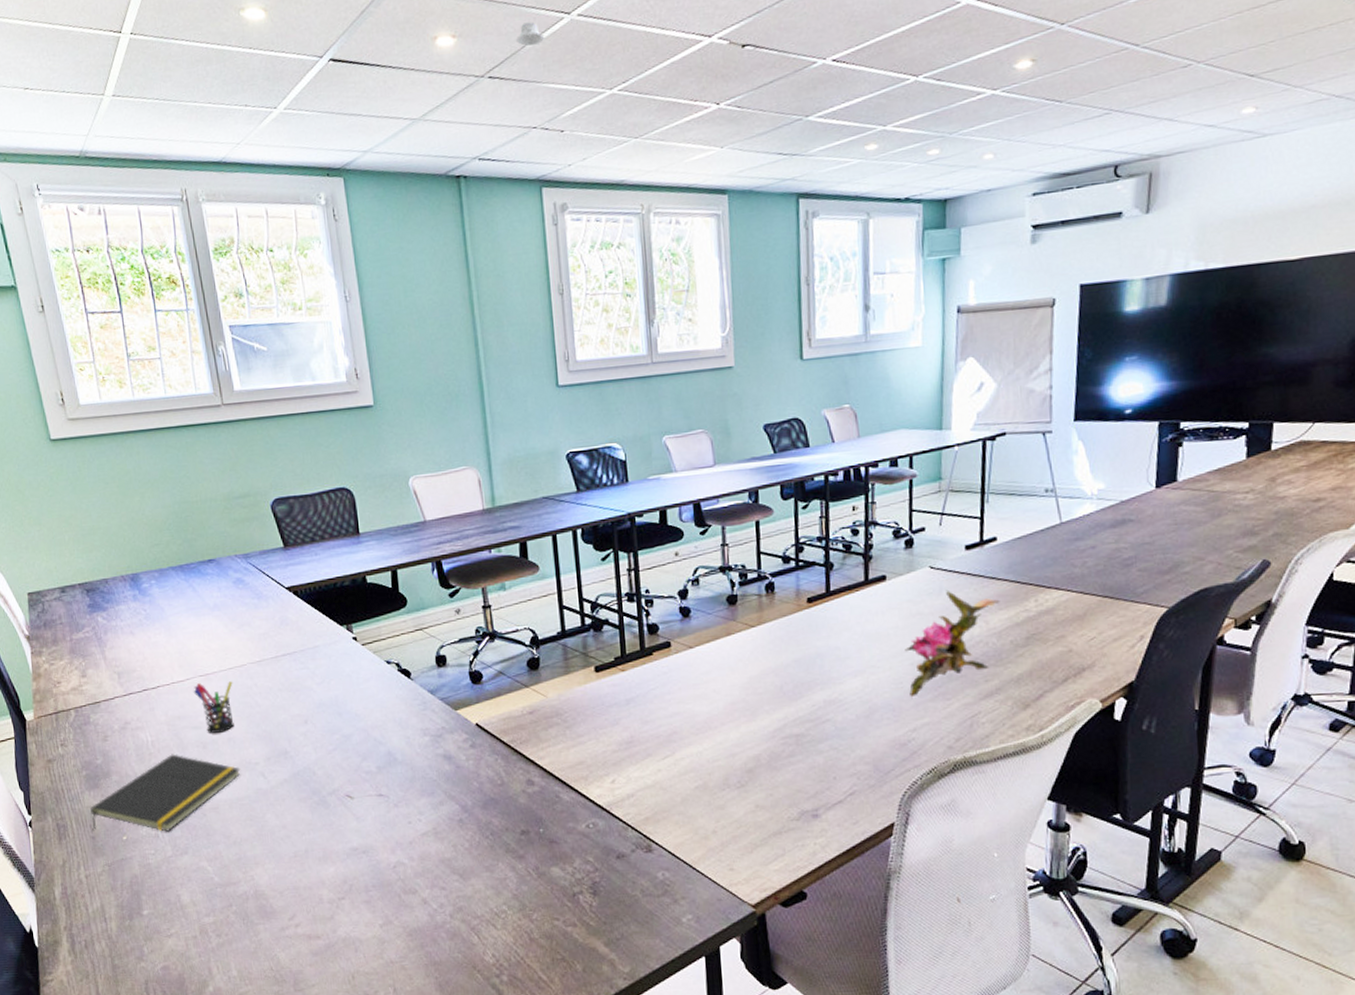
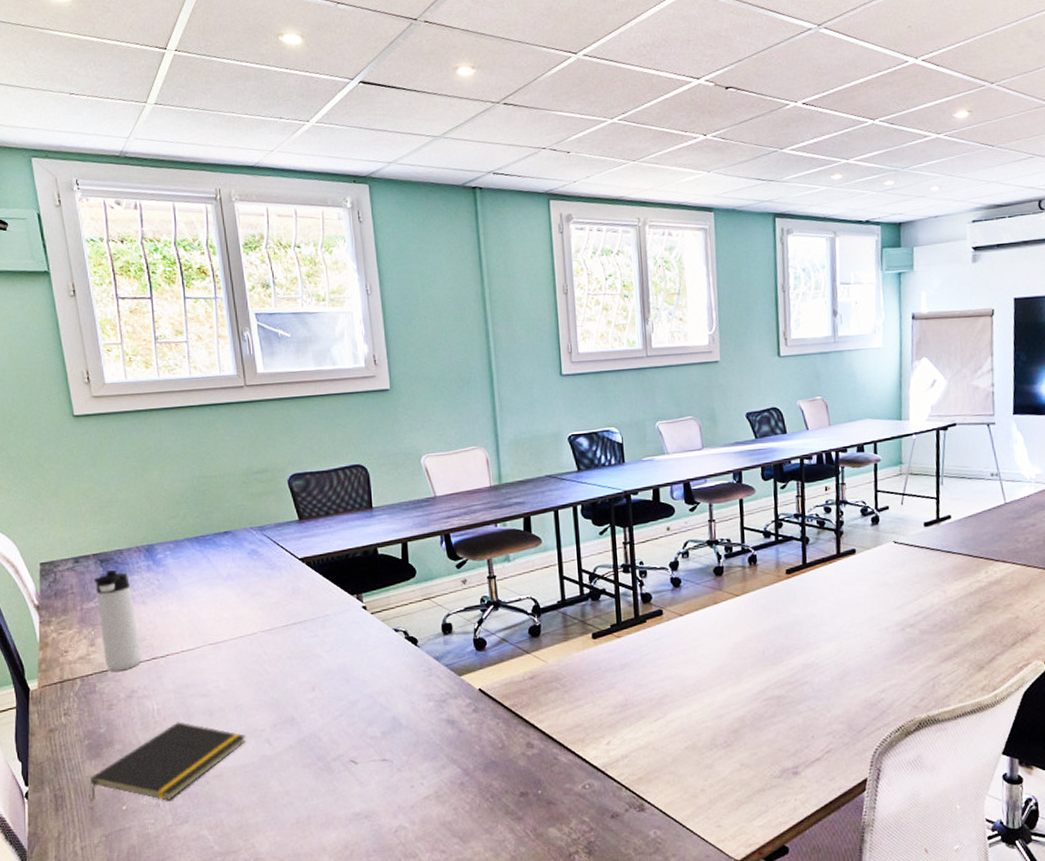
thermos bottle: none [81,600,134,703] -> present [94,570,142,671]
pen holder: present [193,681,234,733] -> none [202,649,243,701]
recessed light: present [515,21,545,46] -> none [528,59,554,79]
flower: present [905,590,1000,696] -> none [873,562,956,660]

